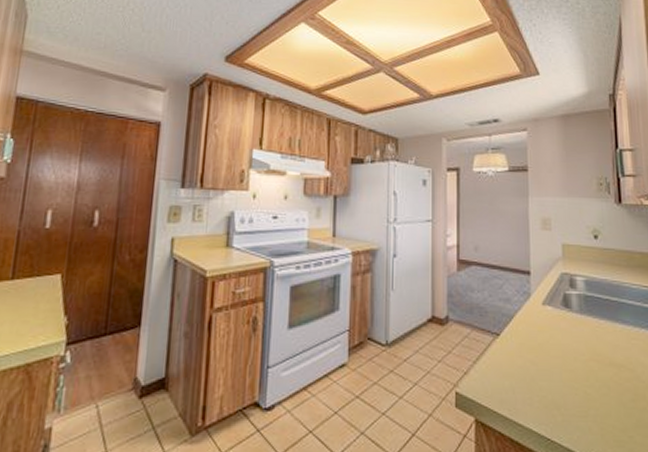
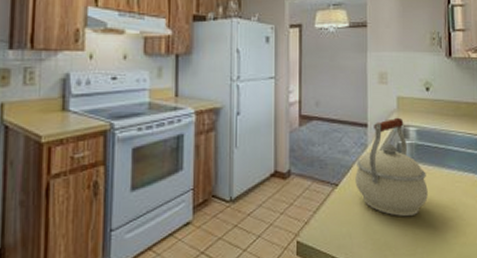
kettle: none [518,265,600,374] -> present [355,117,428,217]

